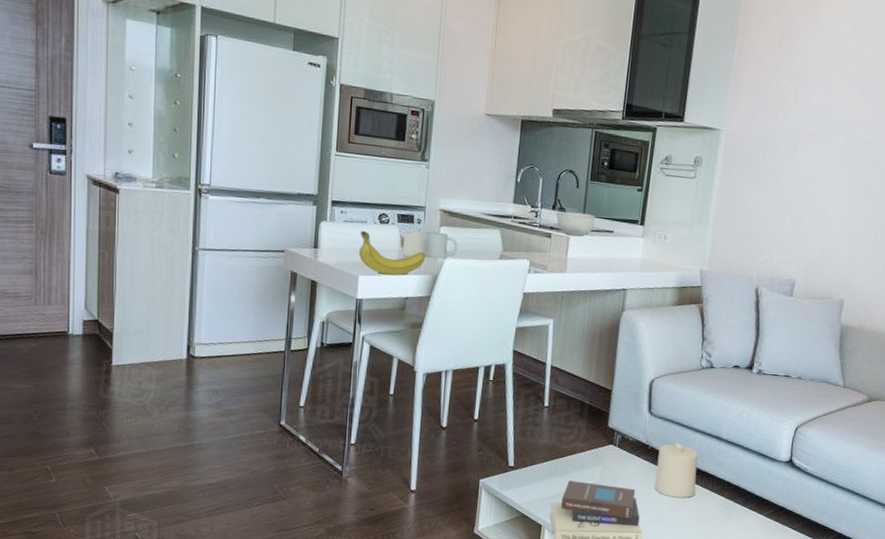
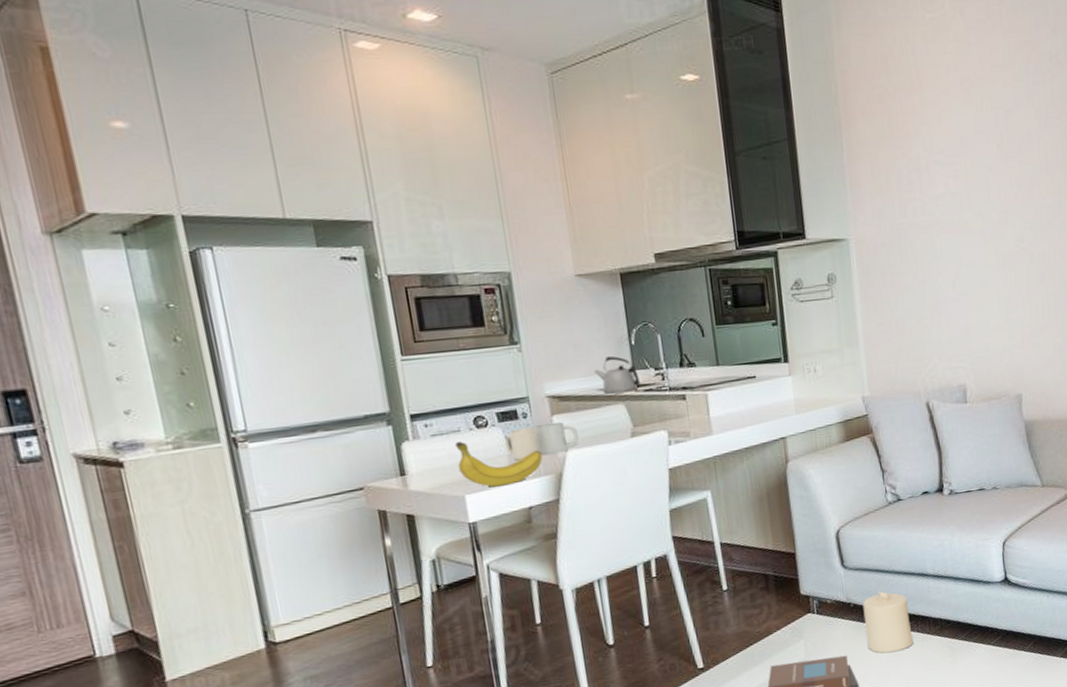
kettle: none [481,187,517,221] -> present [593,356,640,395]
bowl: present [556,211,596,237] -> none [686,362,733,393]

